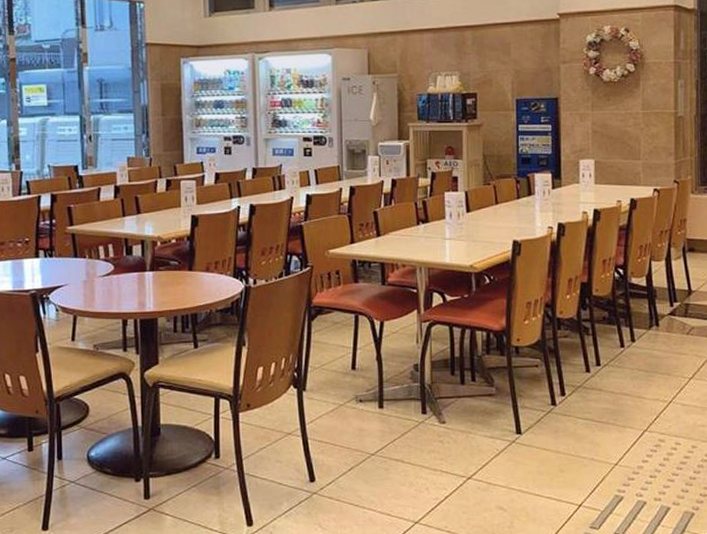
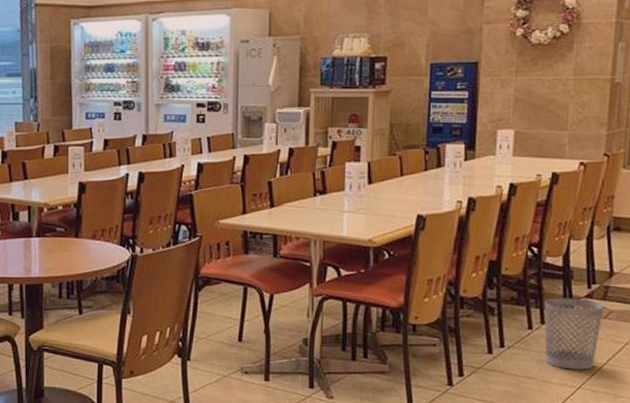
wastebasket: none [634,316,686,385] -> present [544,298,604,370]

